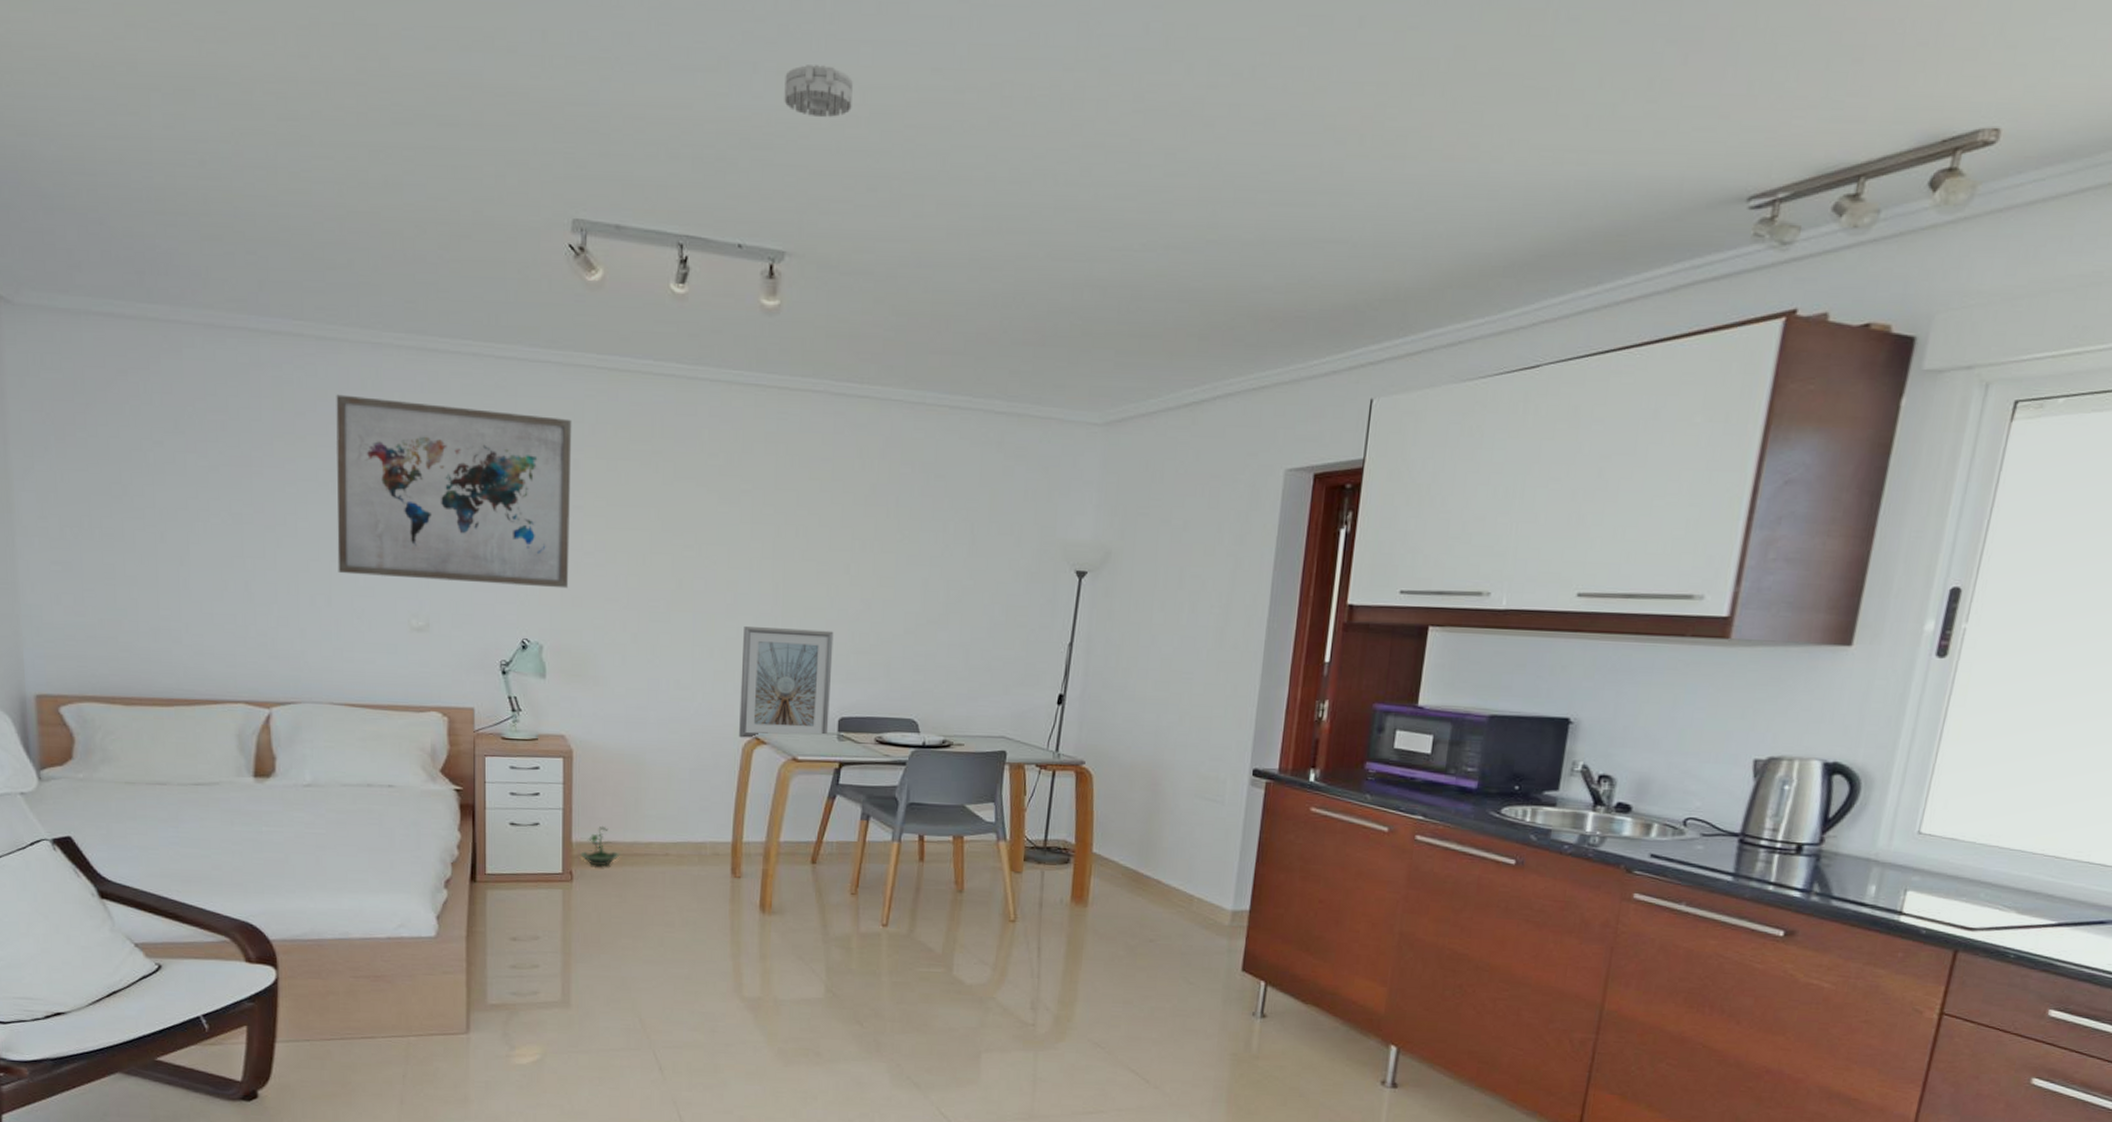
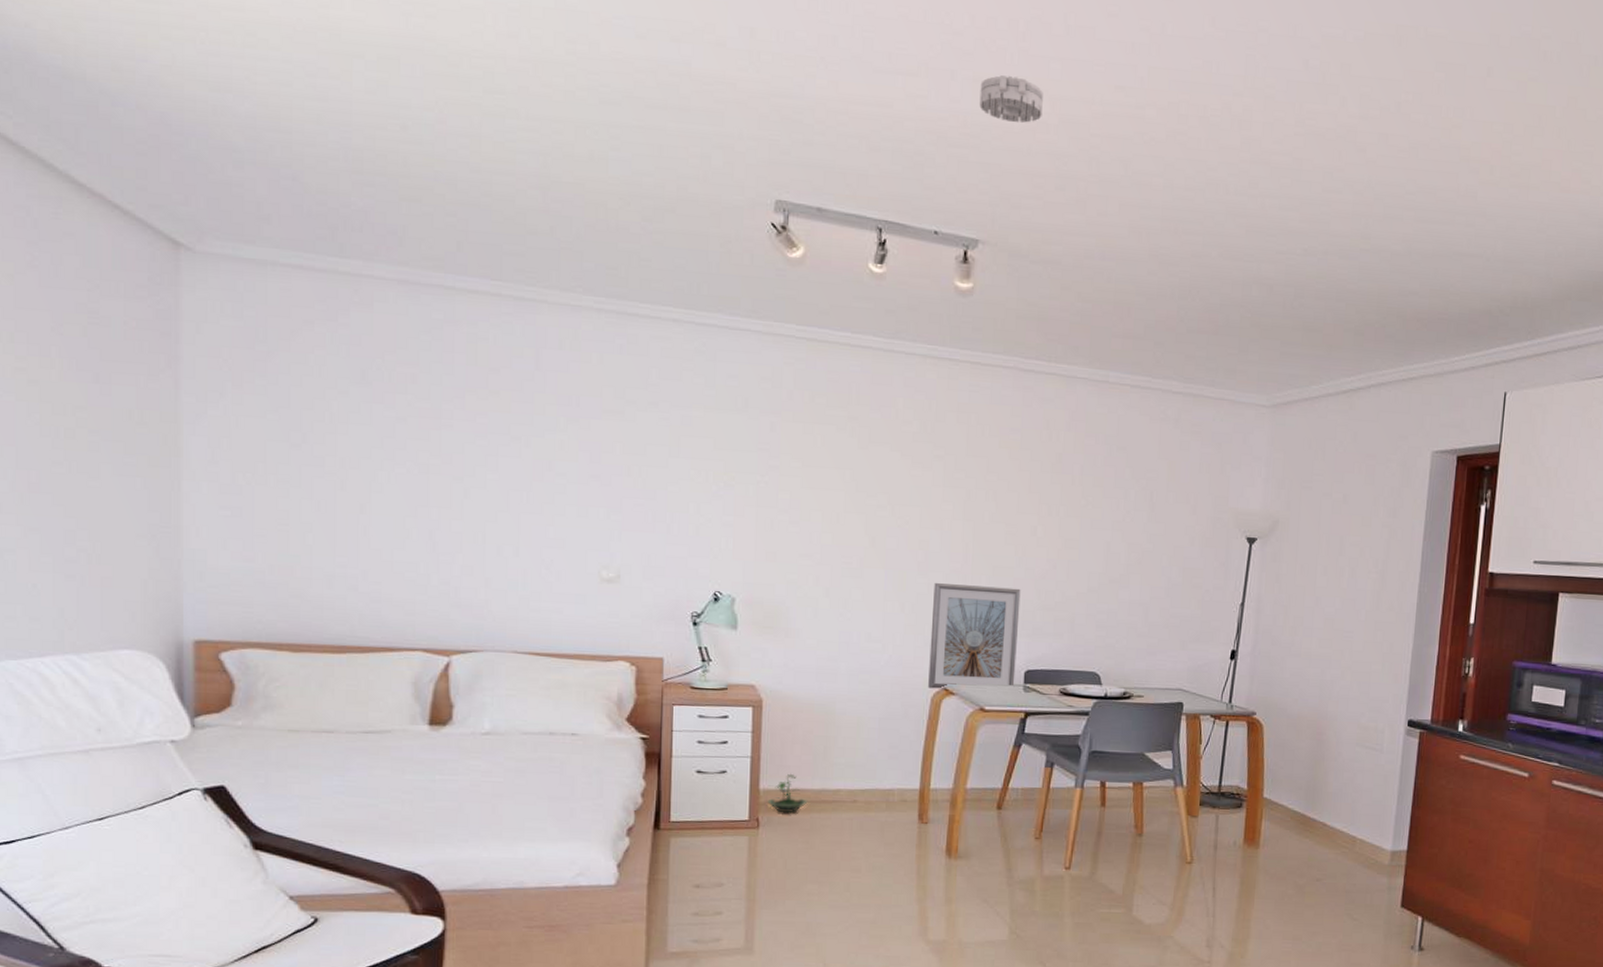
wall art: present [336,394,572,589] -> none [527,352,770,544]

